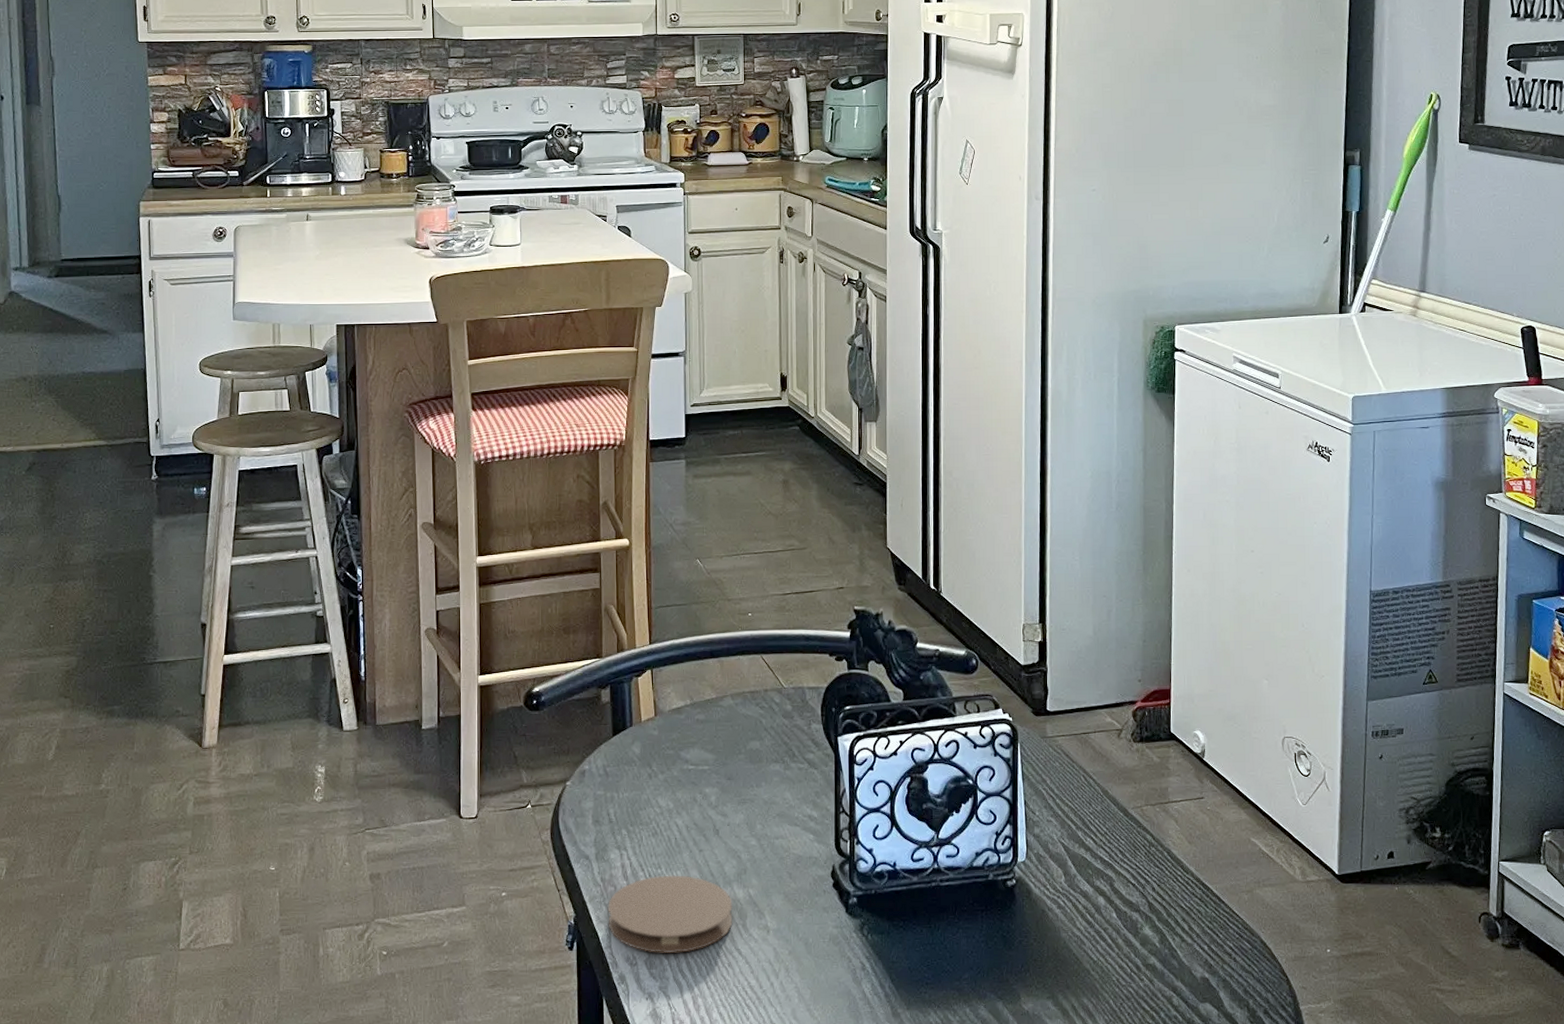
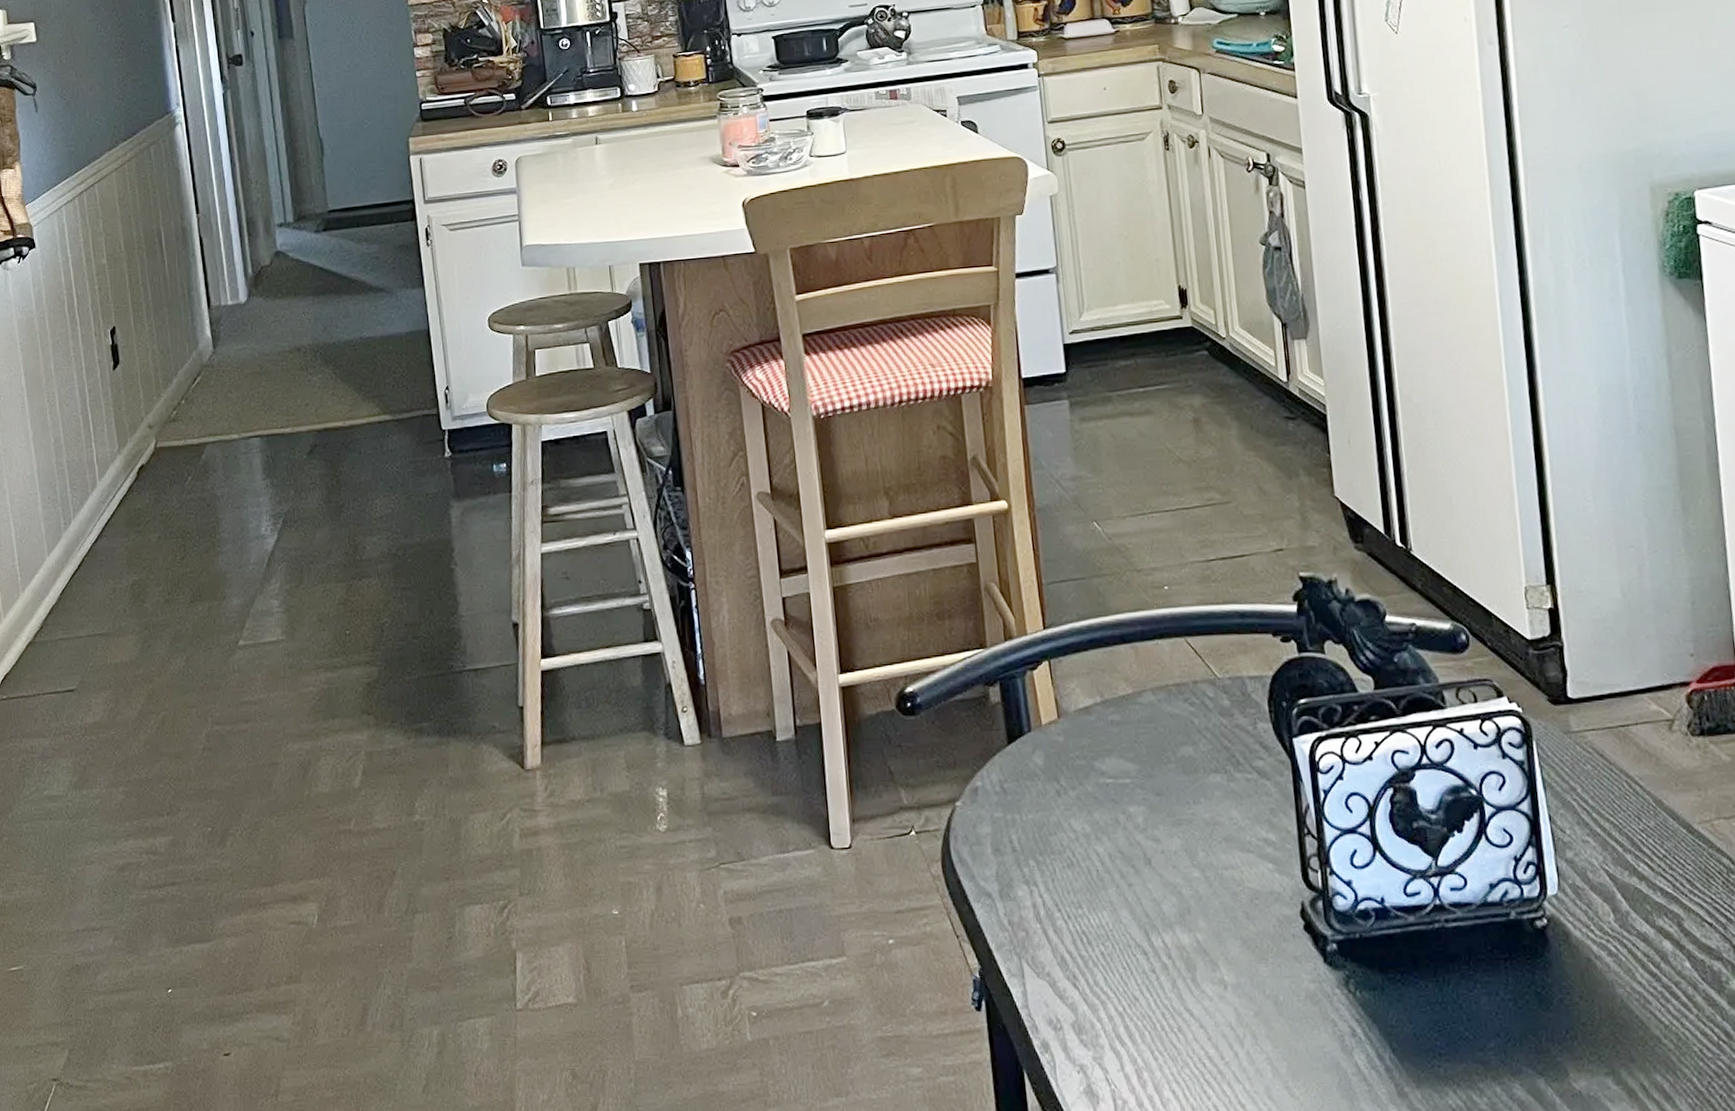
coaster: present [607,875,733,953] -> none [1019,916,1179,1015]

